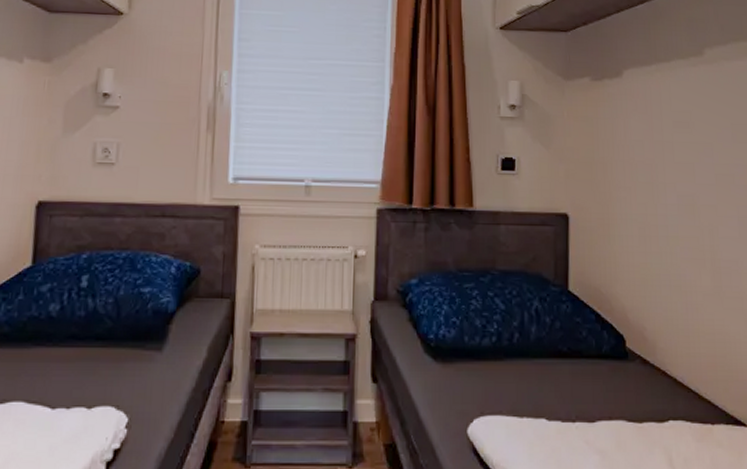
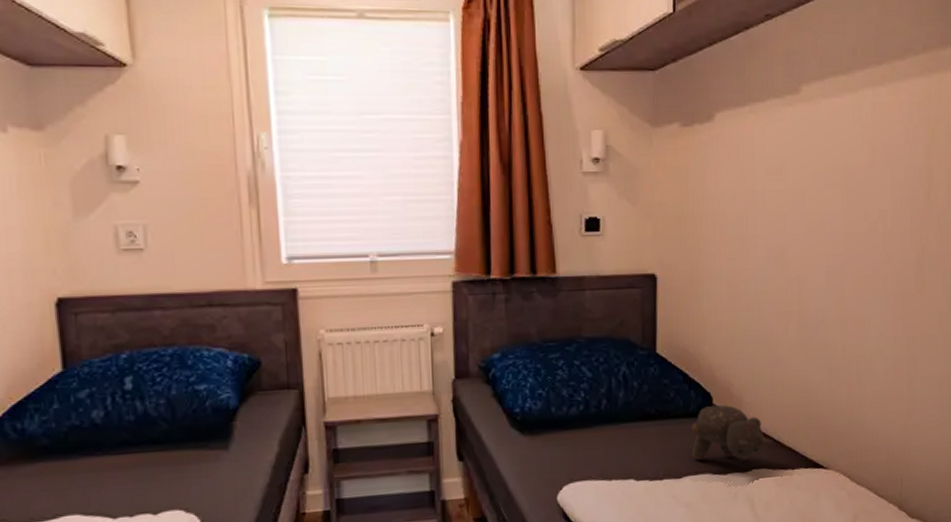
stuffed bear: none [604,349,690,410] -> present [691,405,773,461]

